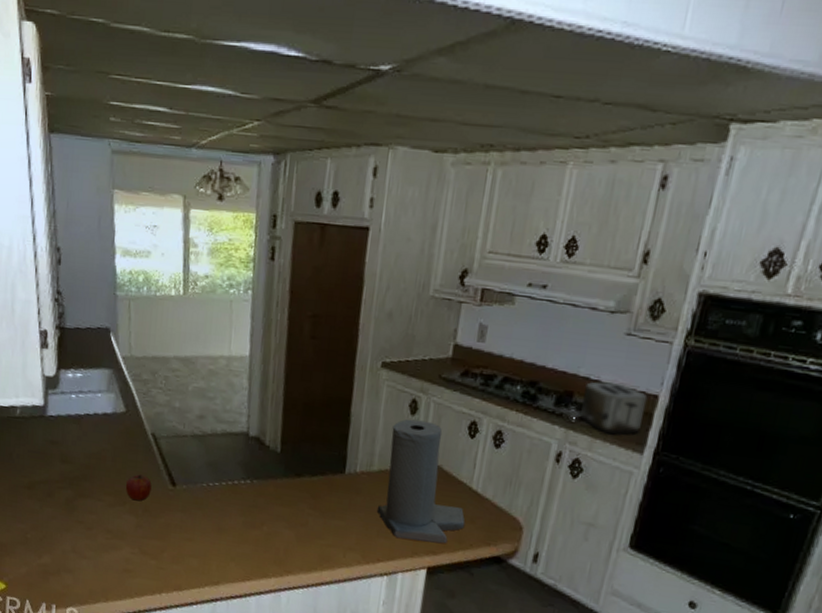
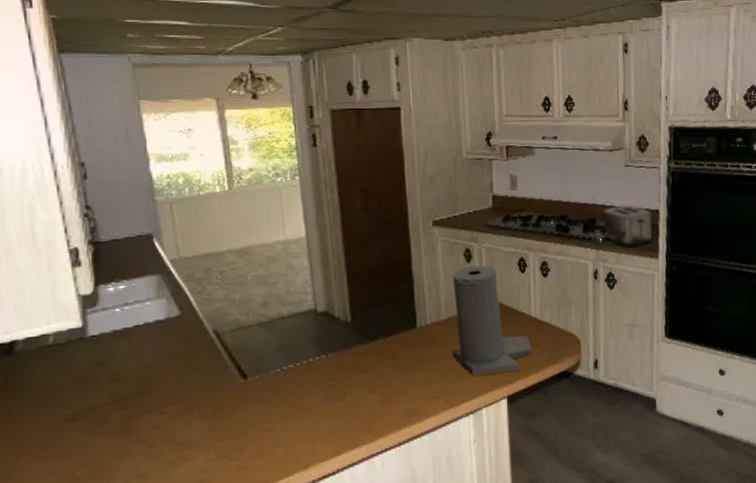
fruit: present [125,474,152,501] -> none [190,375,220,404]

